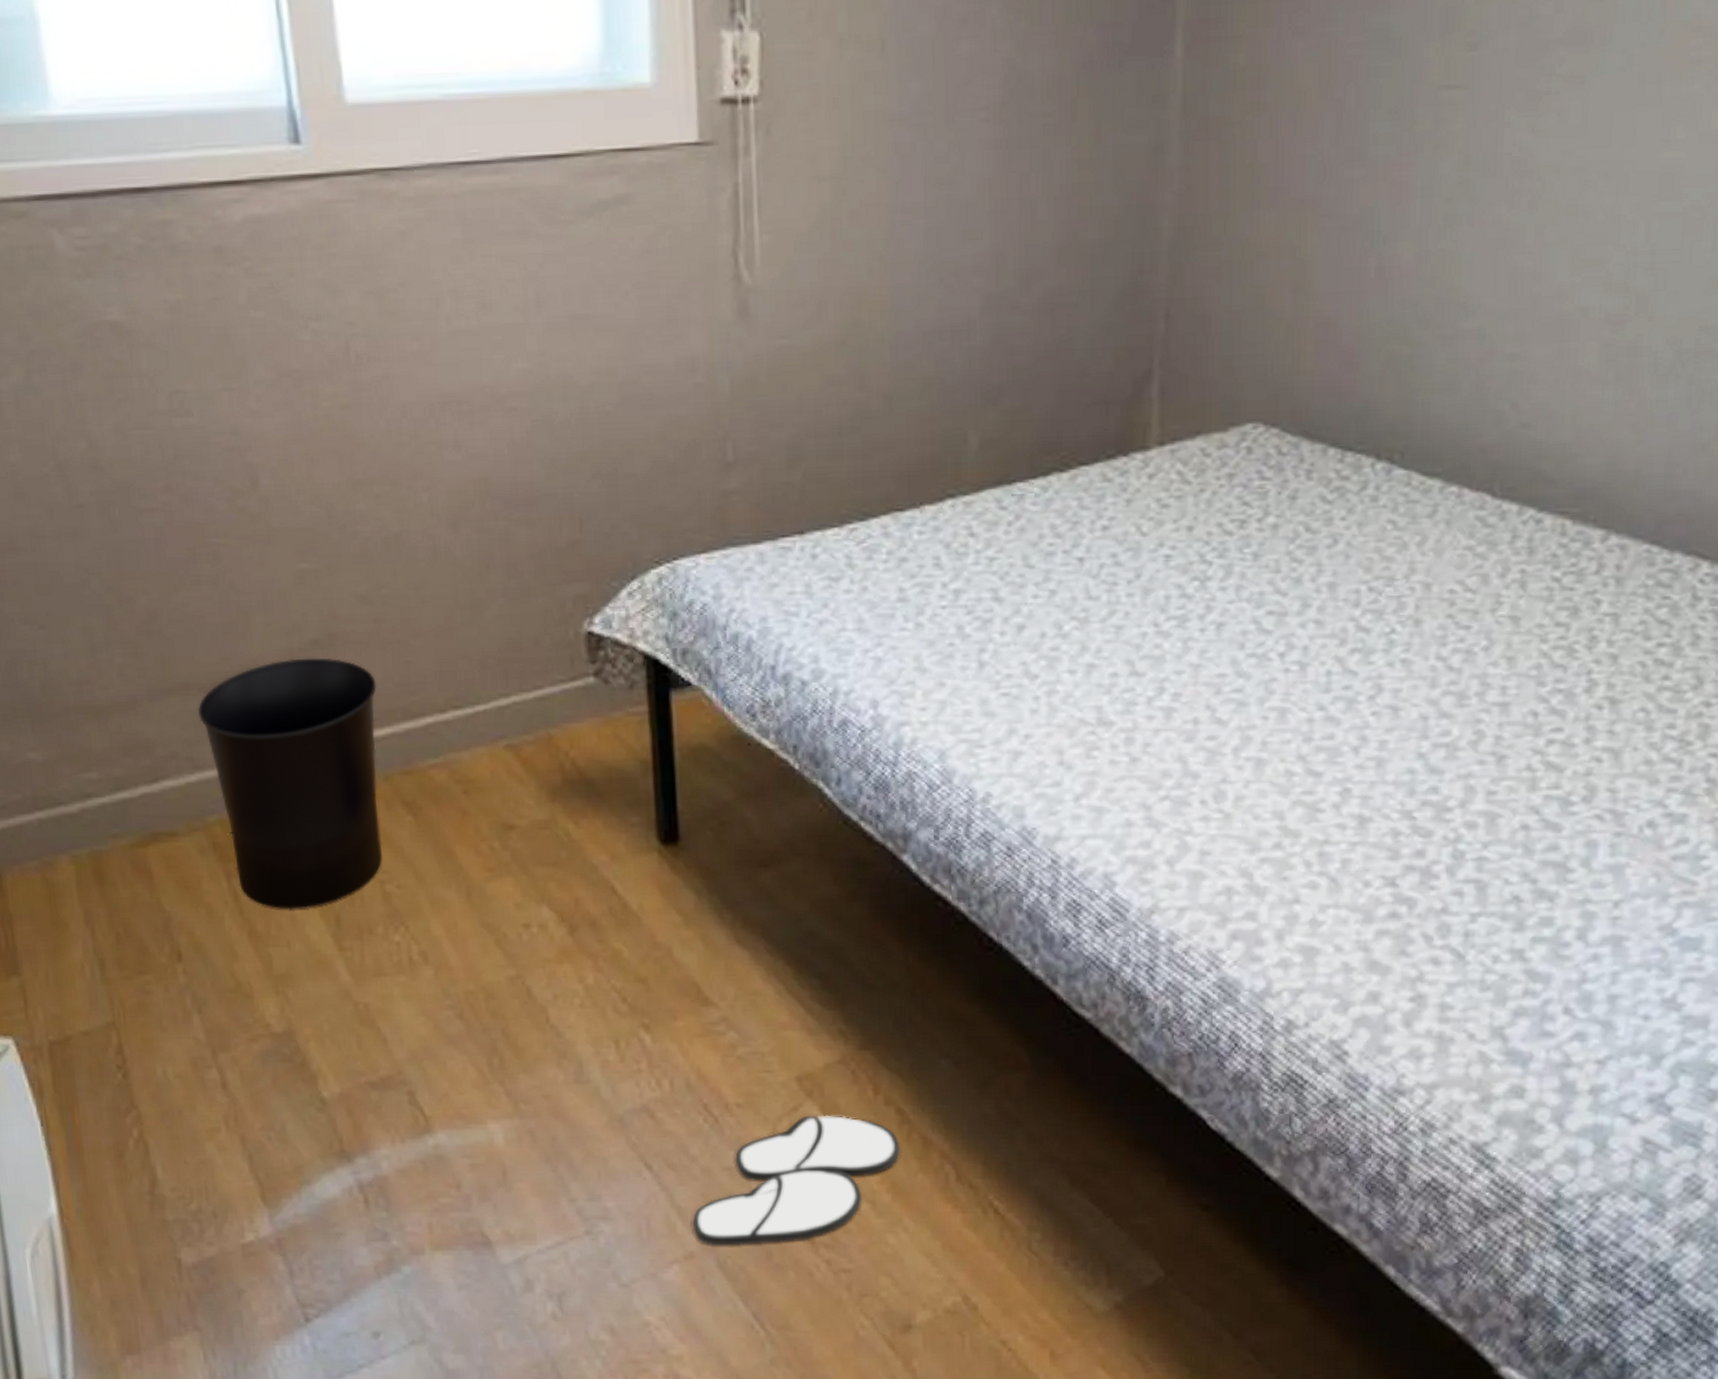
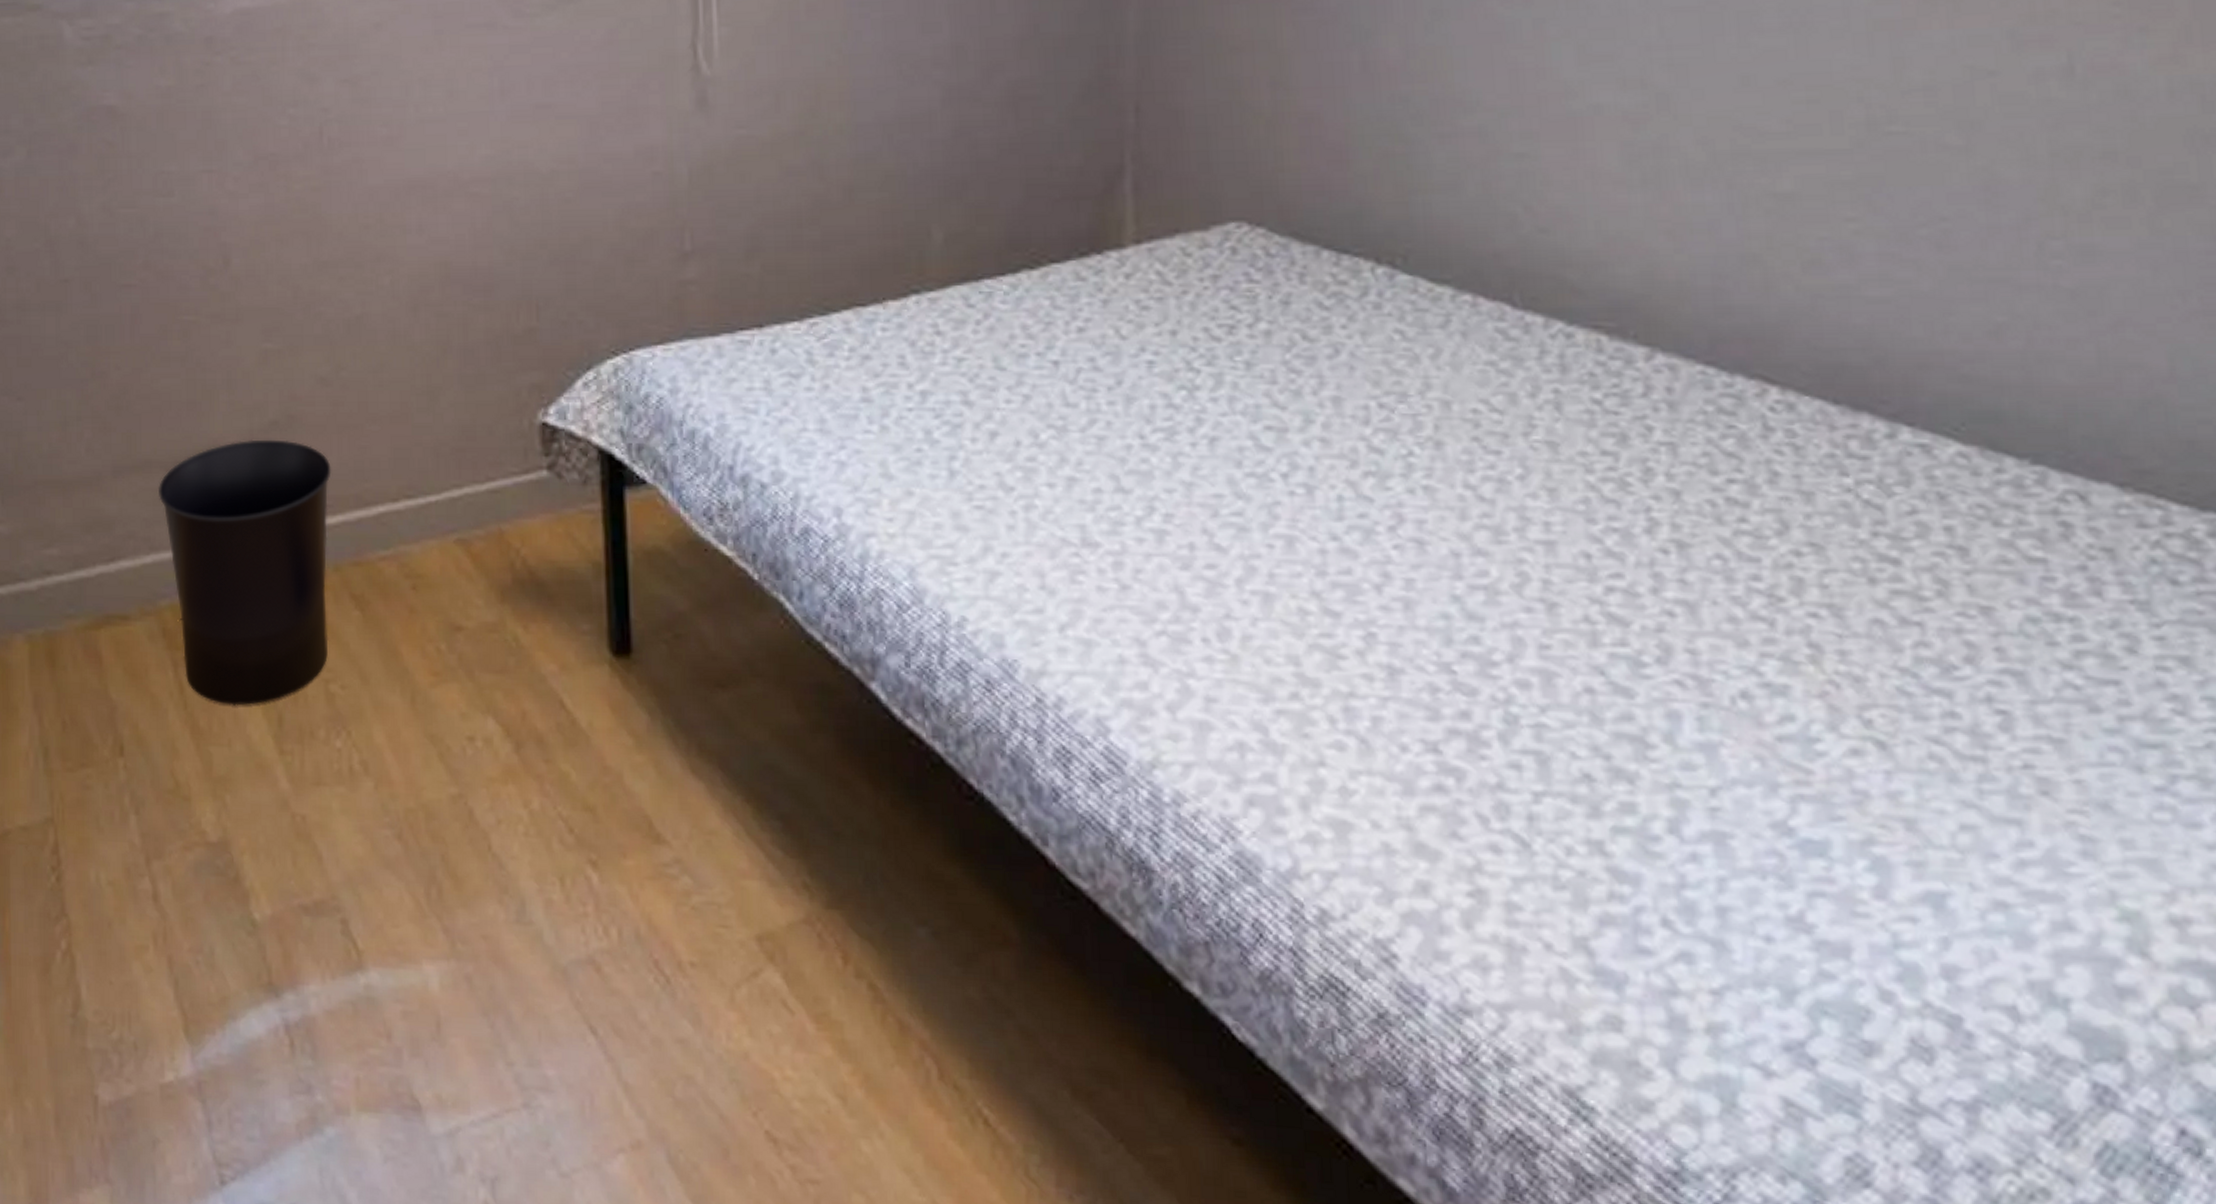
slippers: present [692,1115,901,1246] -> none [640,983,875,1139]

